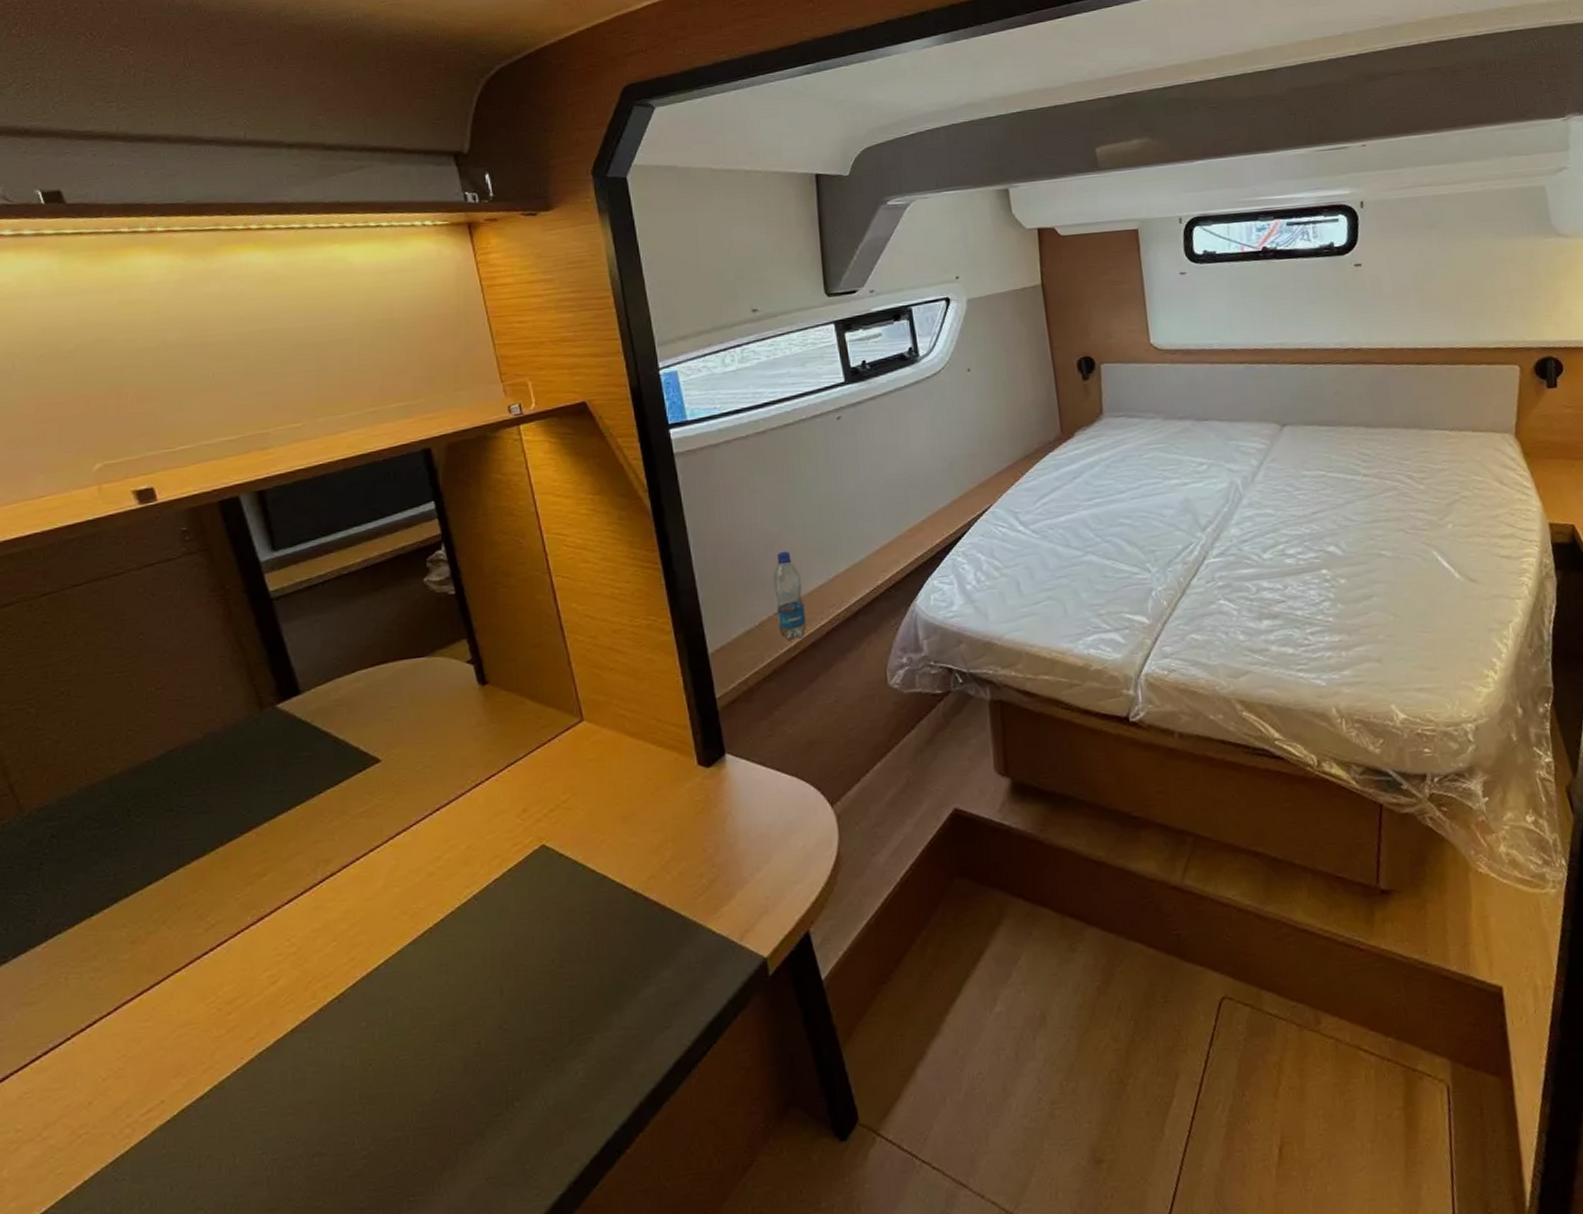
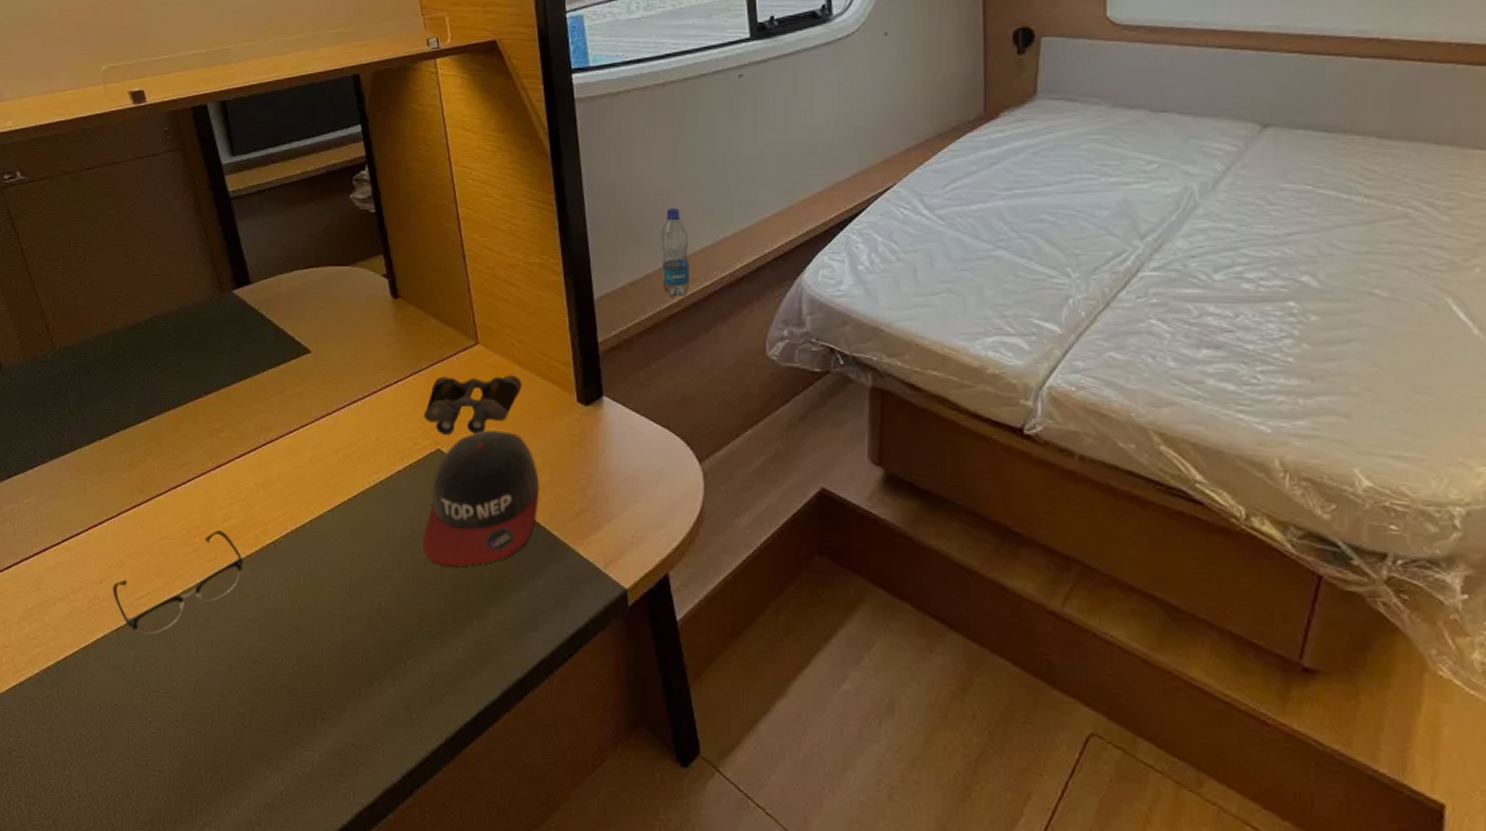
eyeglasses: none [108,998,297,1158] -> present [113,530,243,635]
binoculars: none [524,748,636,828] -> present [424,375,522,435]
cap: none [528,810,663,979] -> present [422,430,540,567]

